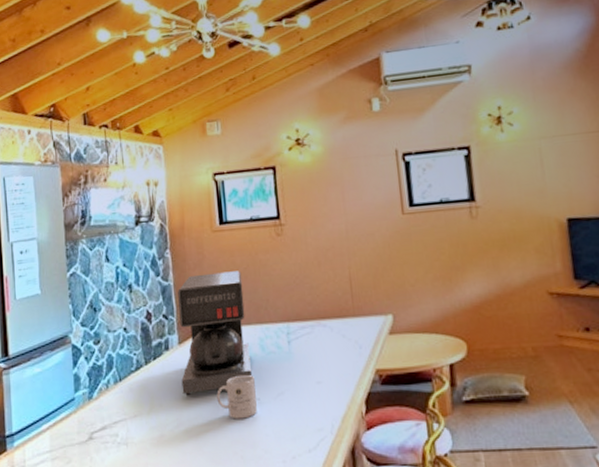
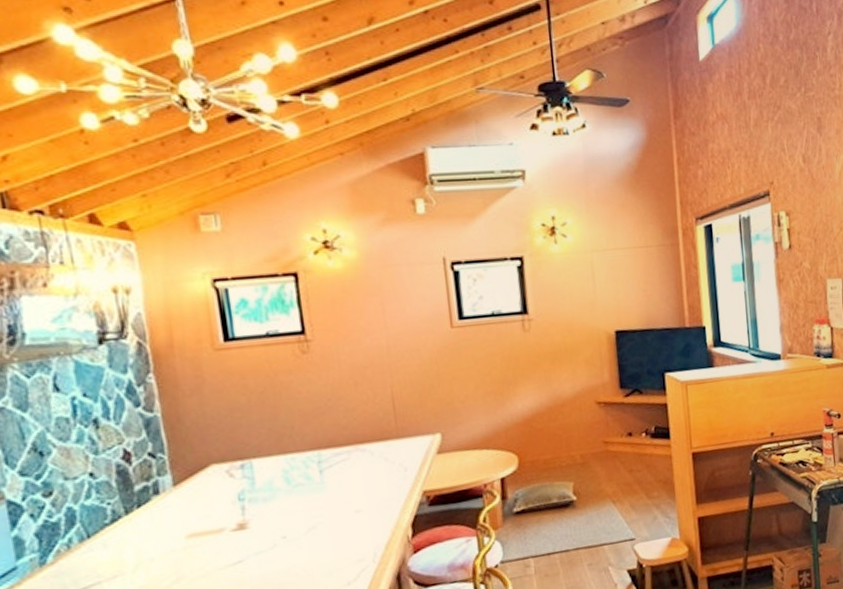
coffee maker: present [178,271,251,396] -> none [168,395,274,545]
mug: present [216,374,257,419] -> none [229,511,283,563]

